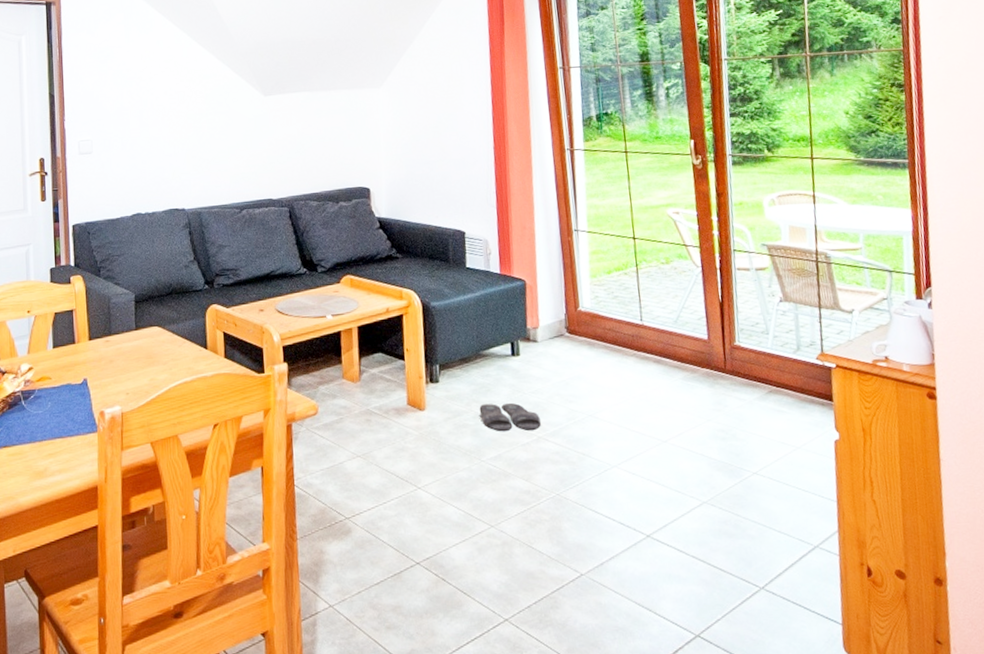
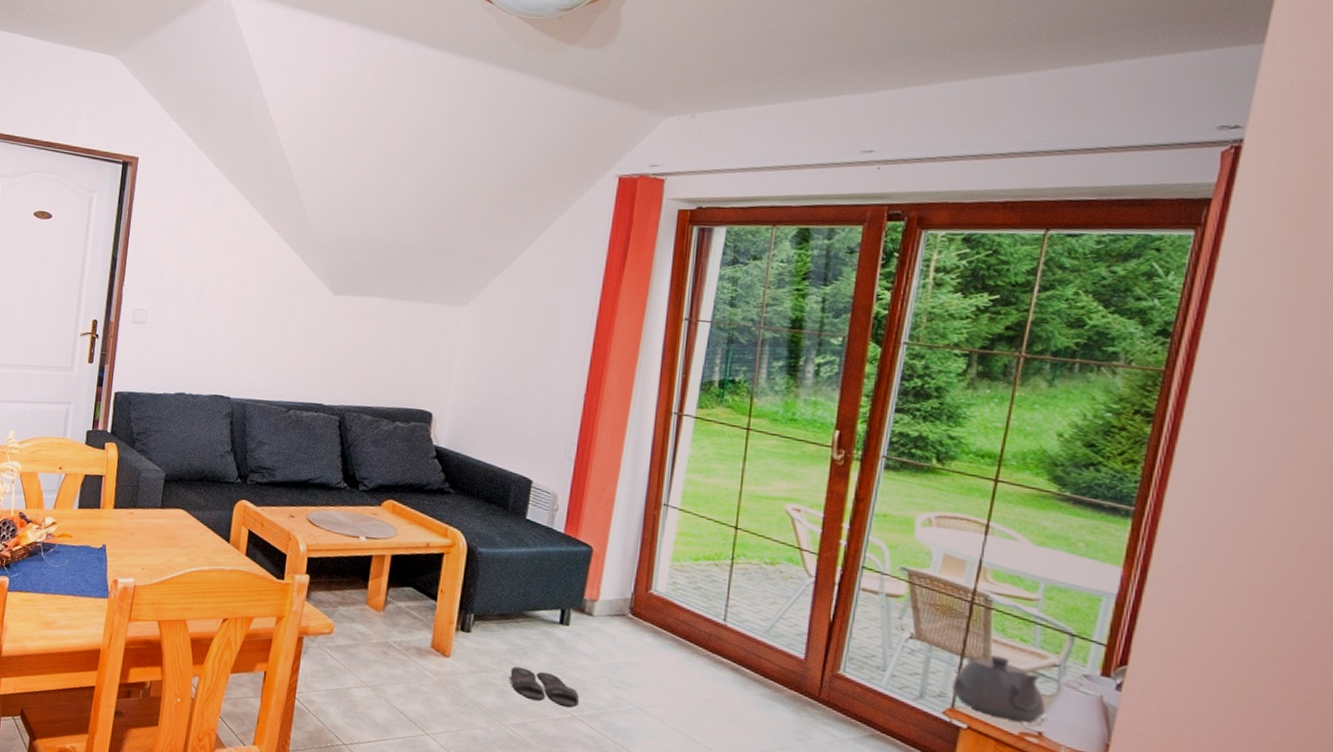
teapot: none [817,300,887,352] -> present [951,654,1046,722]

